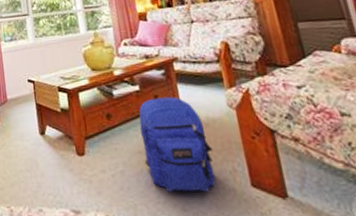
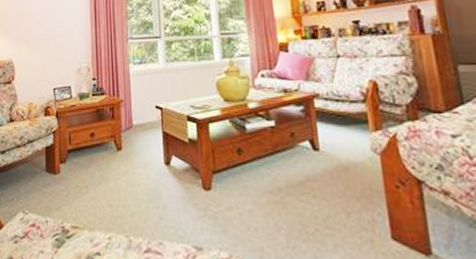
backpack: present [139,96,216,192] -> none [272,135,352,241]

